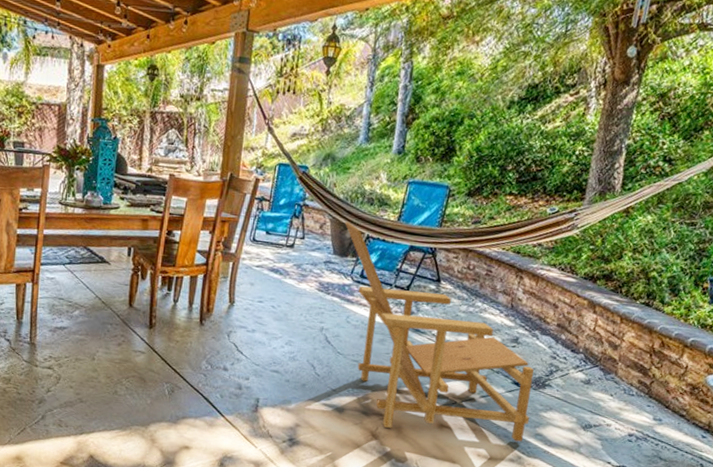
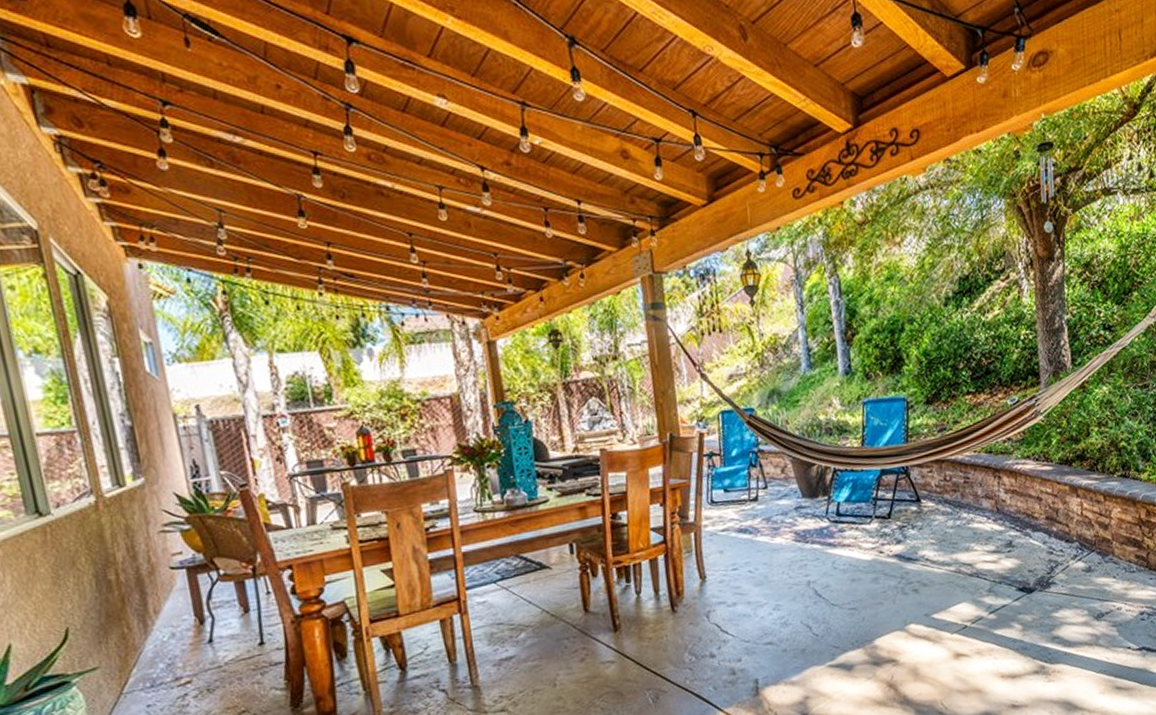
lounge chair: present [344,221,535,442] -> none [807,459,1044,674]

